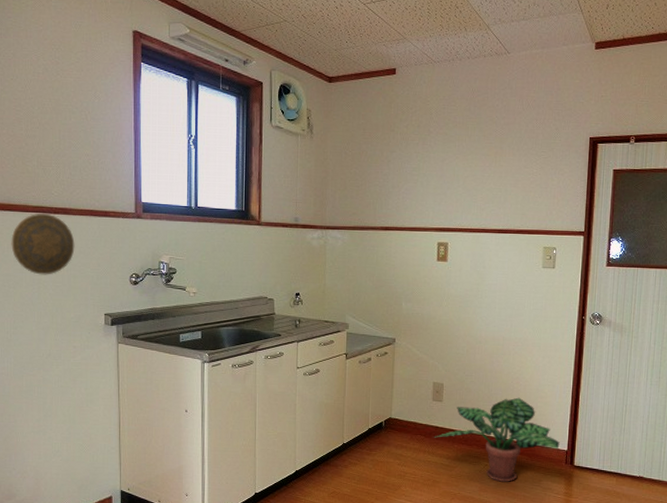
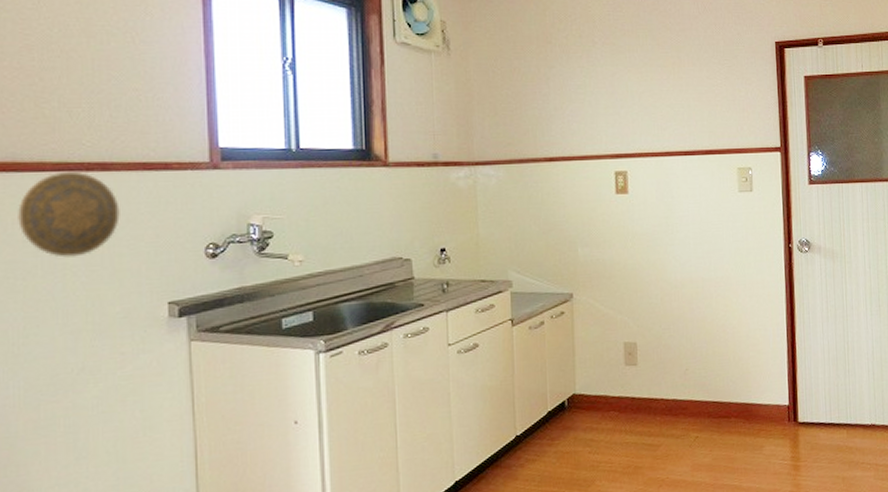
potted plant: present [434,397,560,482] -> none [630,348,780,456]

